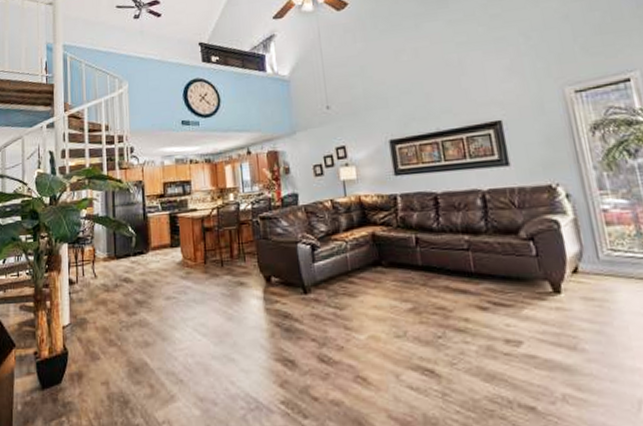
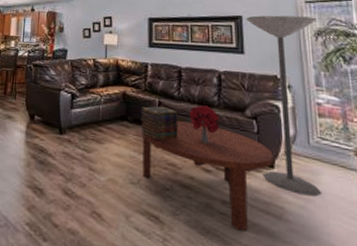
book stack: none [395,242,444,284] -> present [140,106,178,141]
coffee table: none [400,255,560,370] -> present [142,121,274,231]
bouquet: none [453,233,492,277] -> present [189,105,220,144]
floor lamp: none [507,108,619,319] -> present [246,15,321,197]

